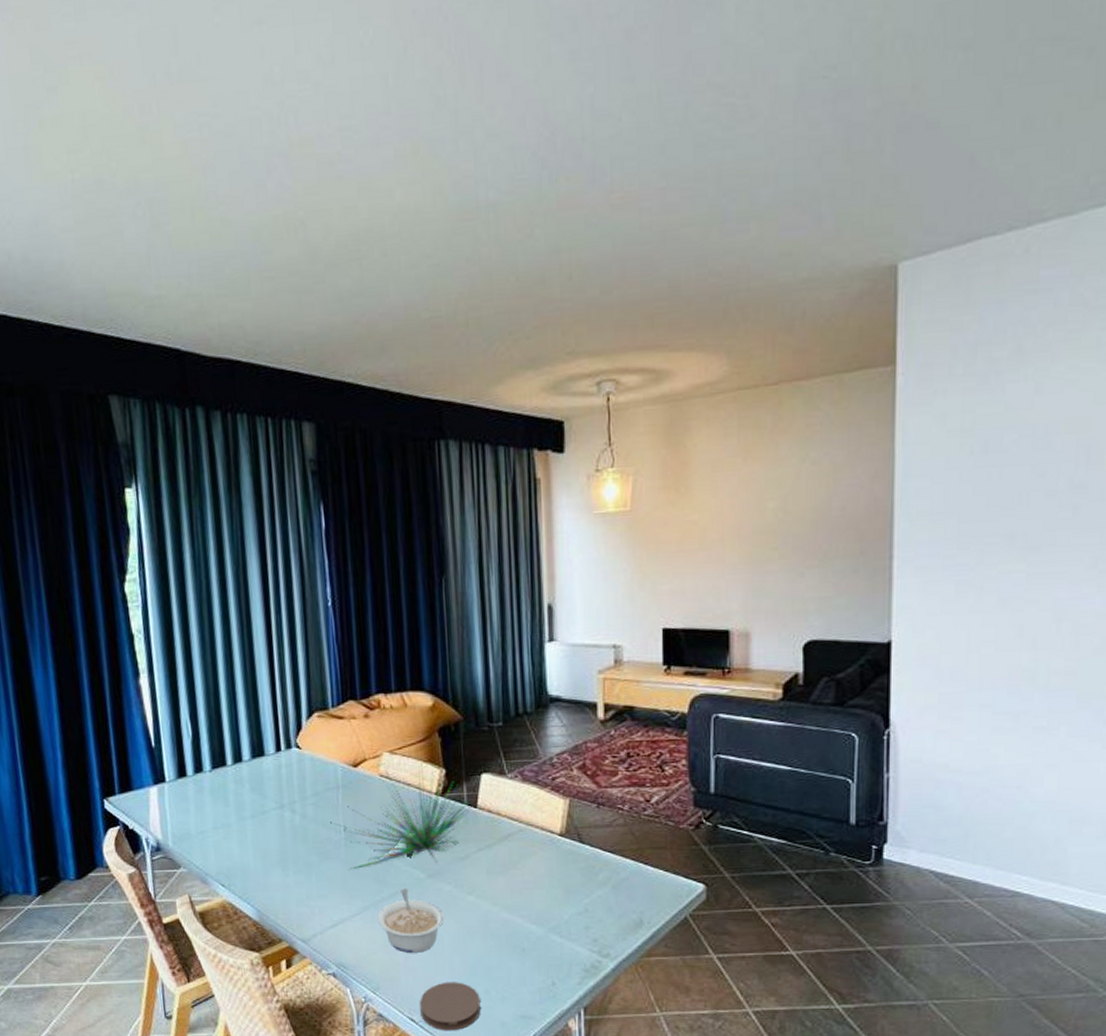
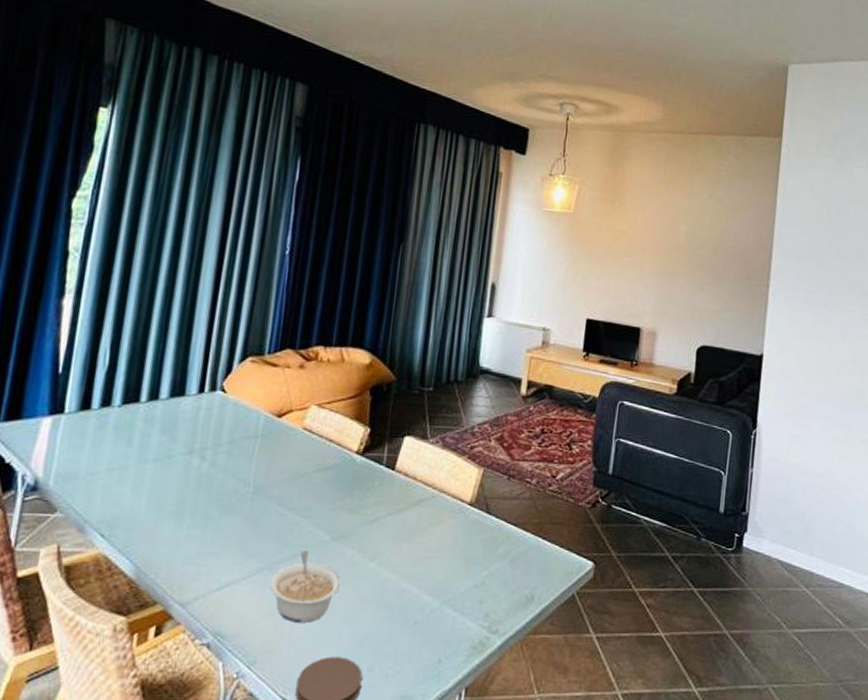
plant: present [332,763,474,870] -> none [242,415,394,527]

